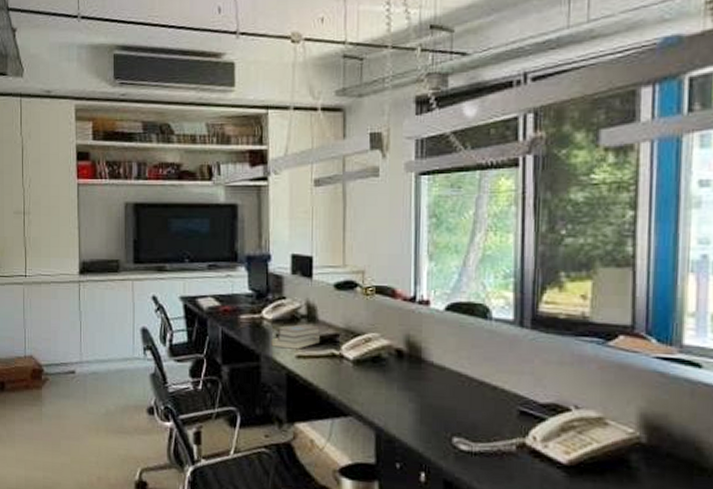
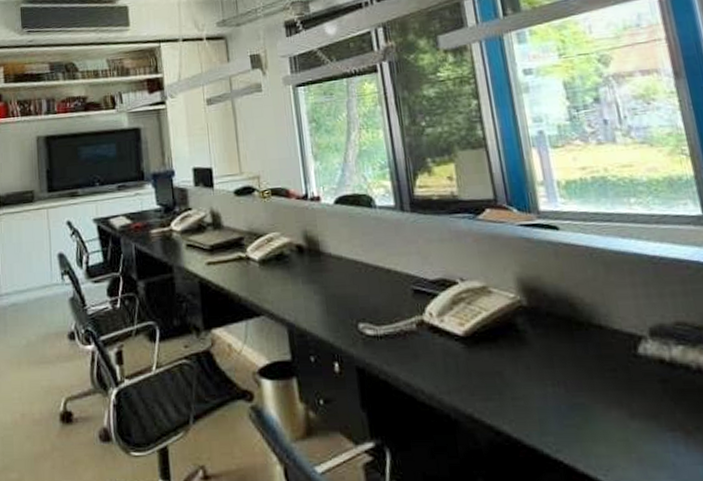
books: present [271,324,320,349] -> none [182,231,227,257]

